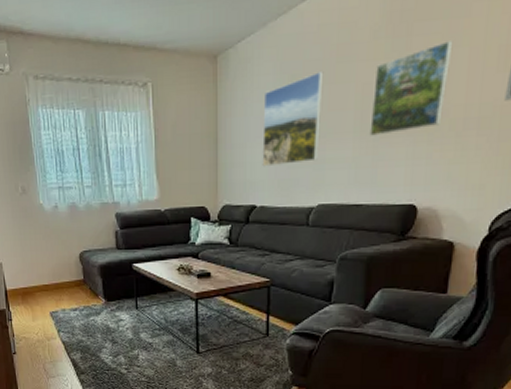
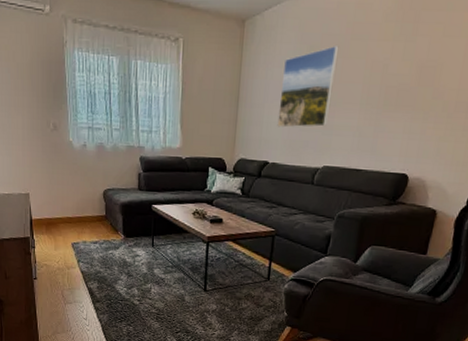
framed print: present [369,41,453,136] -> none [374,31,454,109]

